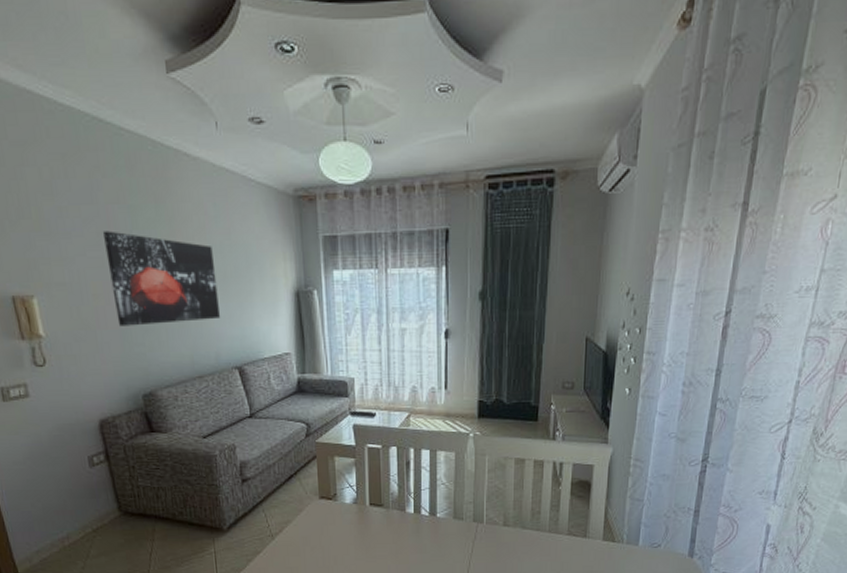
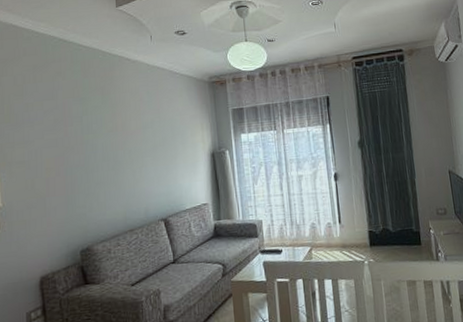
wall art: present [102,231,221,326] -> none [58,118,151,193]

